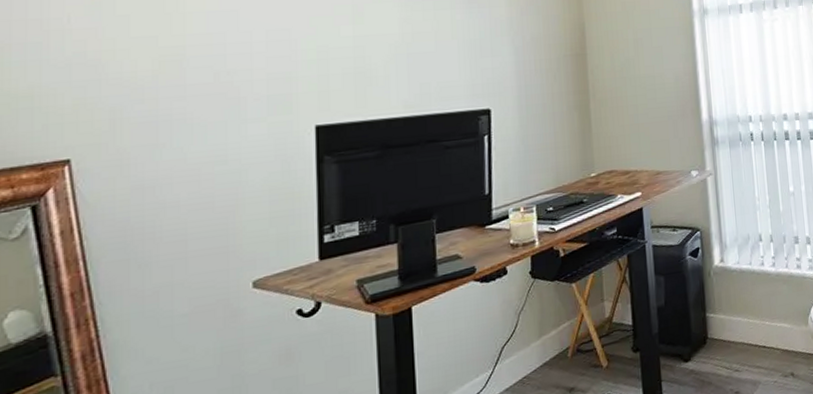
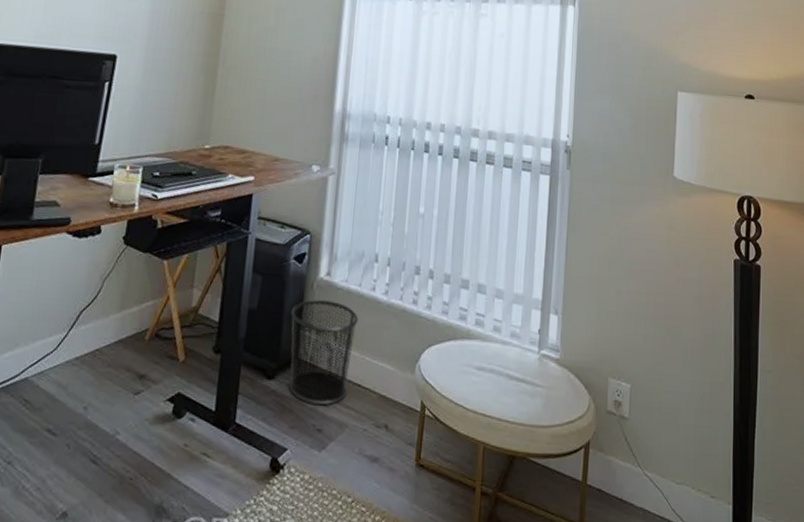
waste bin: none [695,282,755,373] -> present [289,300,359,406]

